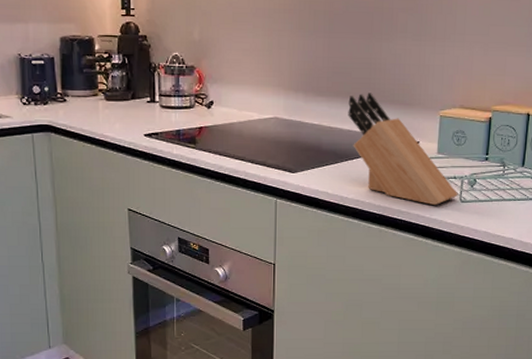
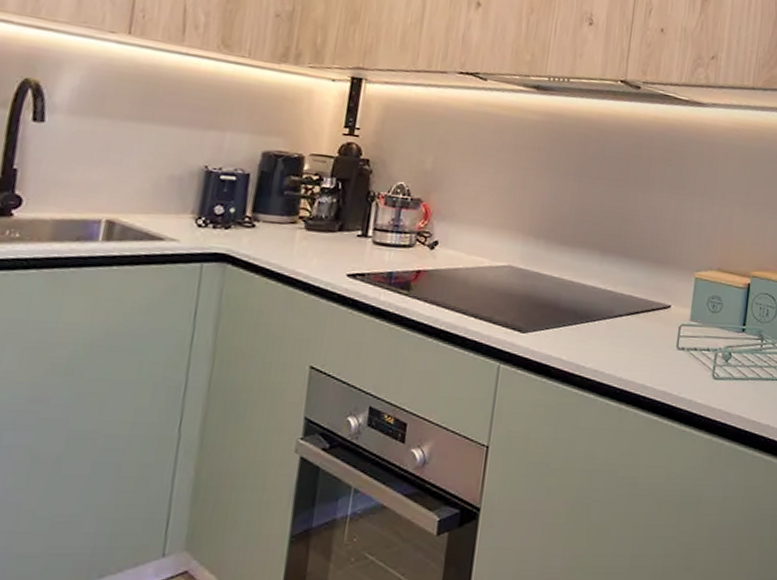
knife block: present [348,93,458,206] -> none [593,246,711,382]

